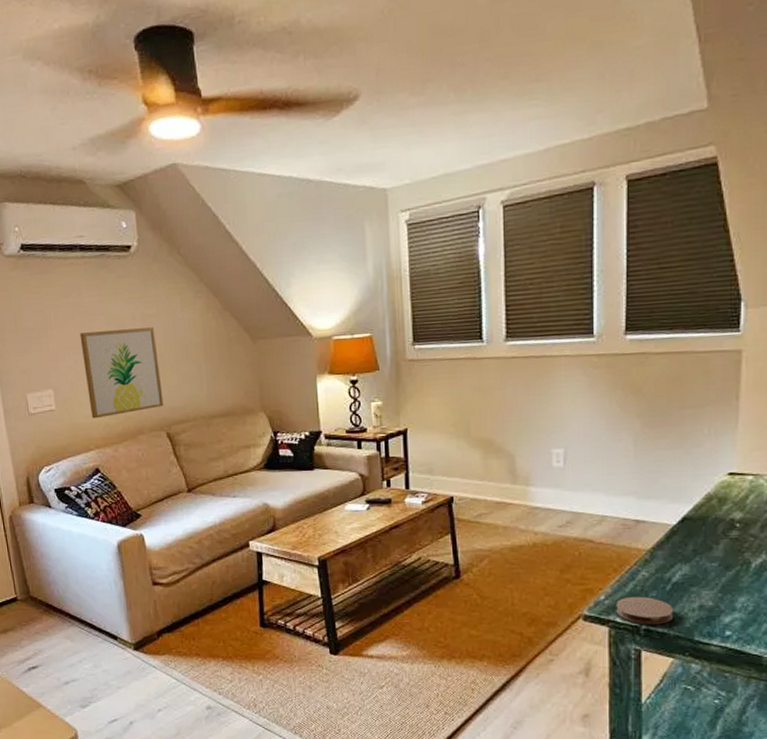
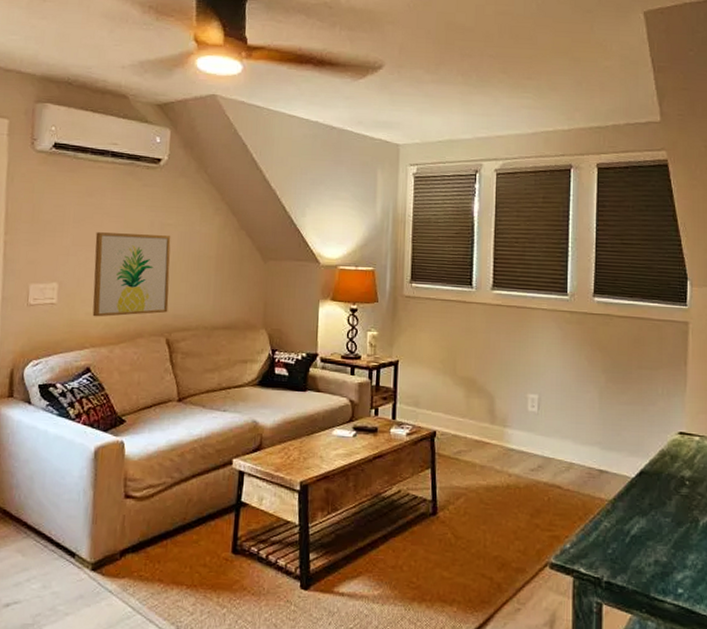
coaster: present [616,596,674,625] -> none [580,546,632,578]

